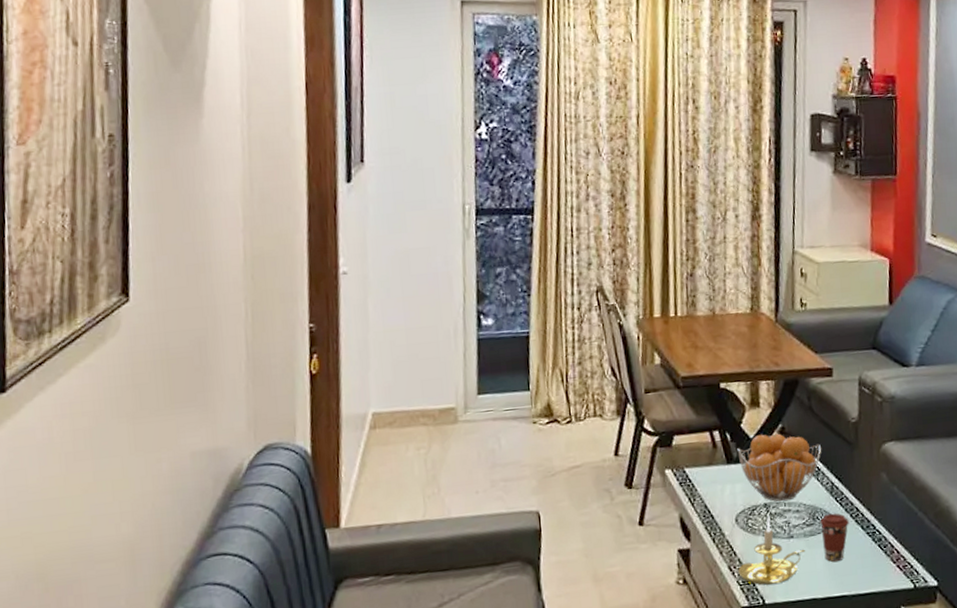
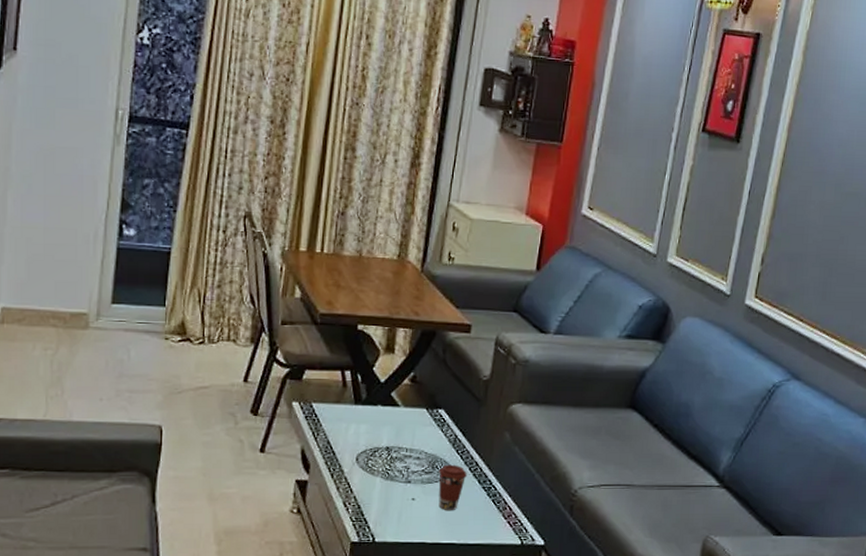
fruit basket: present [737,433,822,502] -> none [366,380,450,447]
candle holder: present [738,515,805,585] -> none [352,458,420,524]

